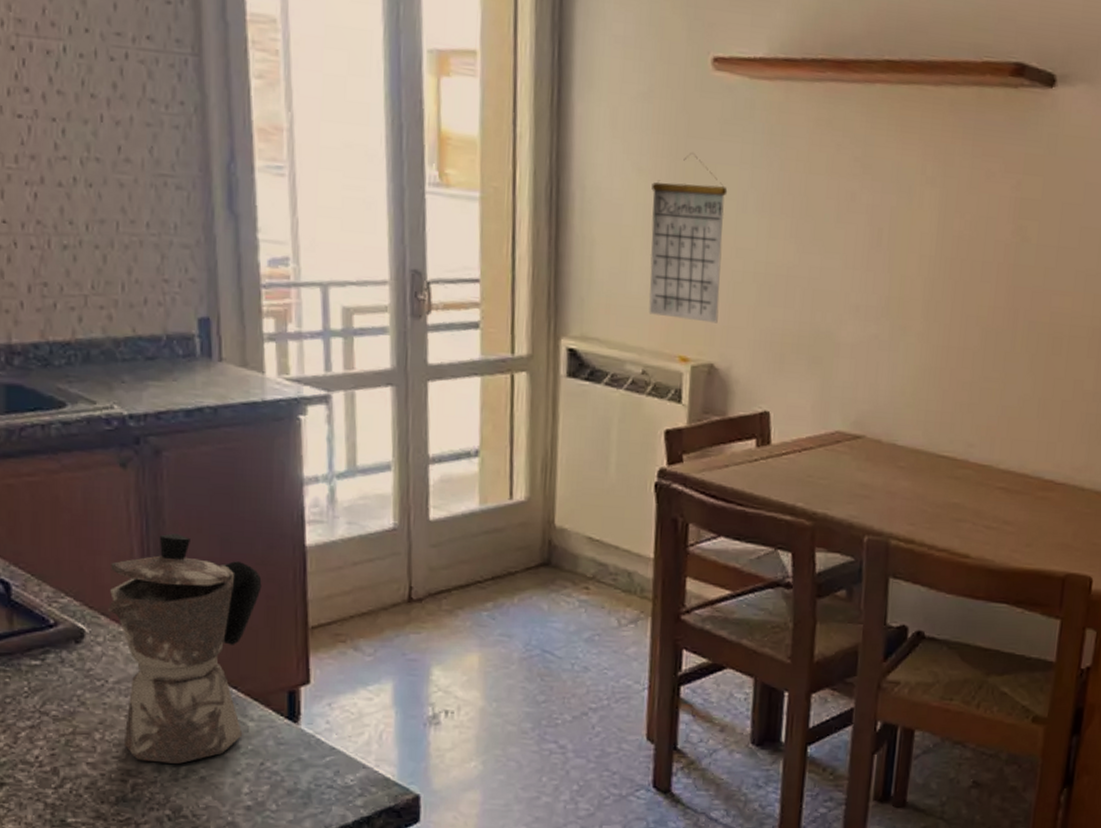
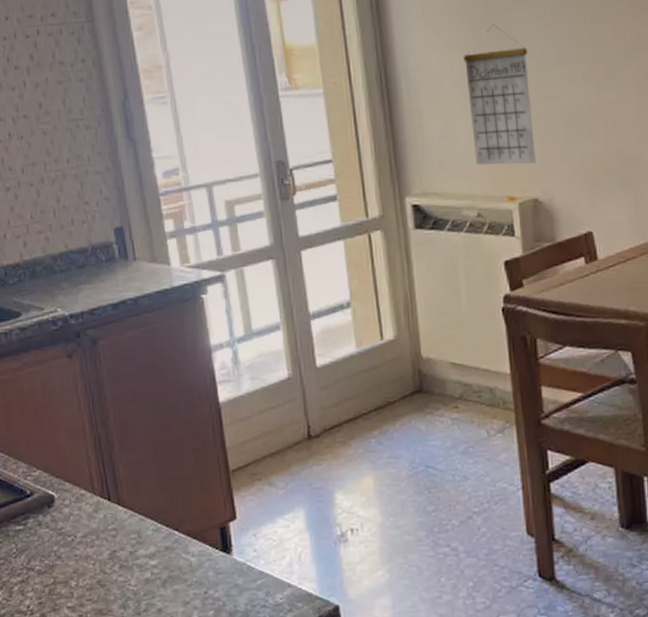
moka pot: present [108,533,262,764] -> none [69,406,188,601]

